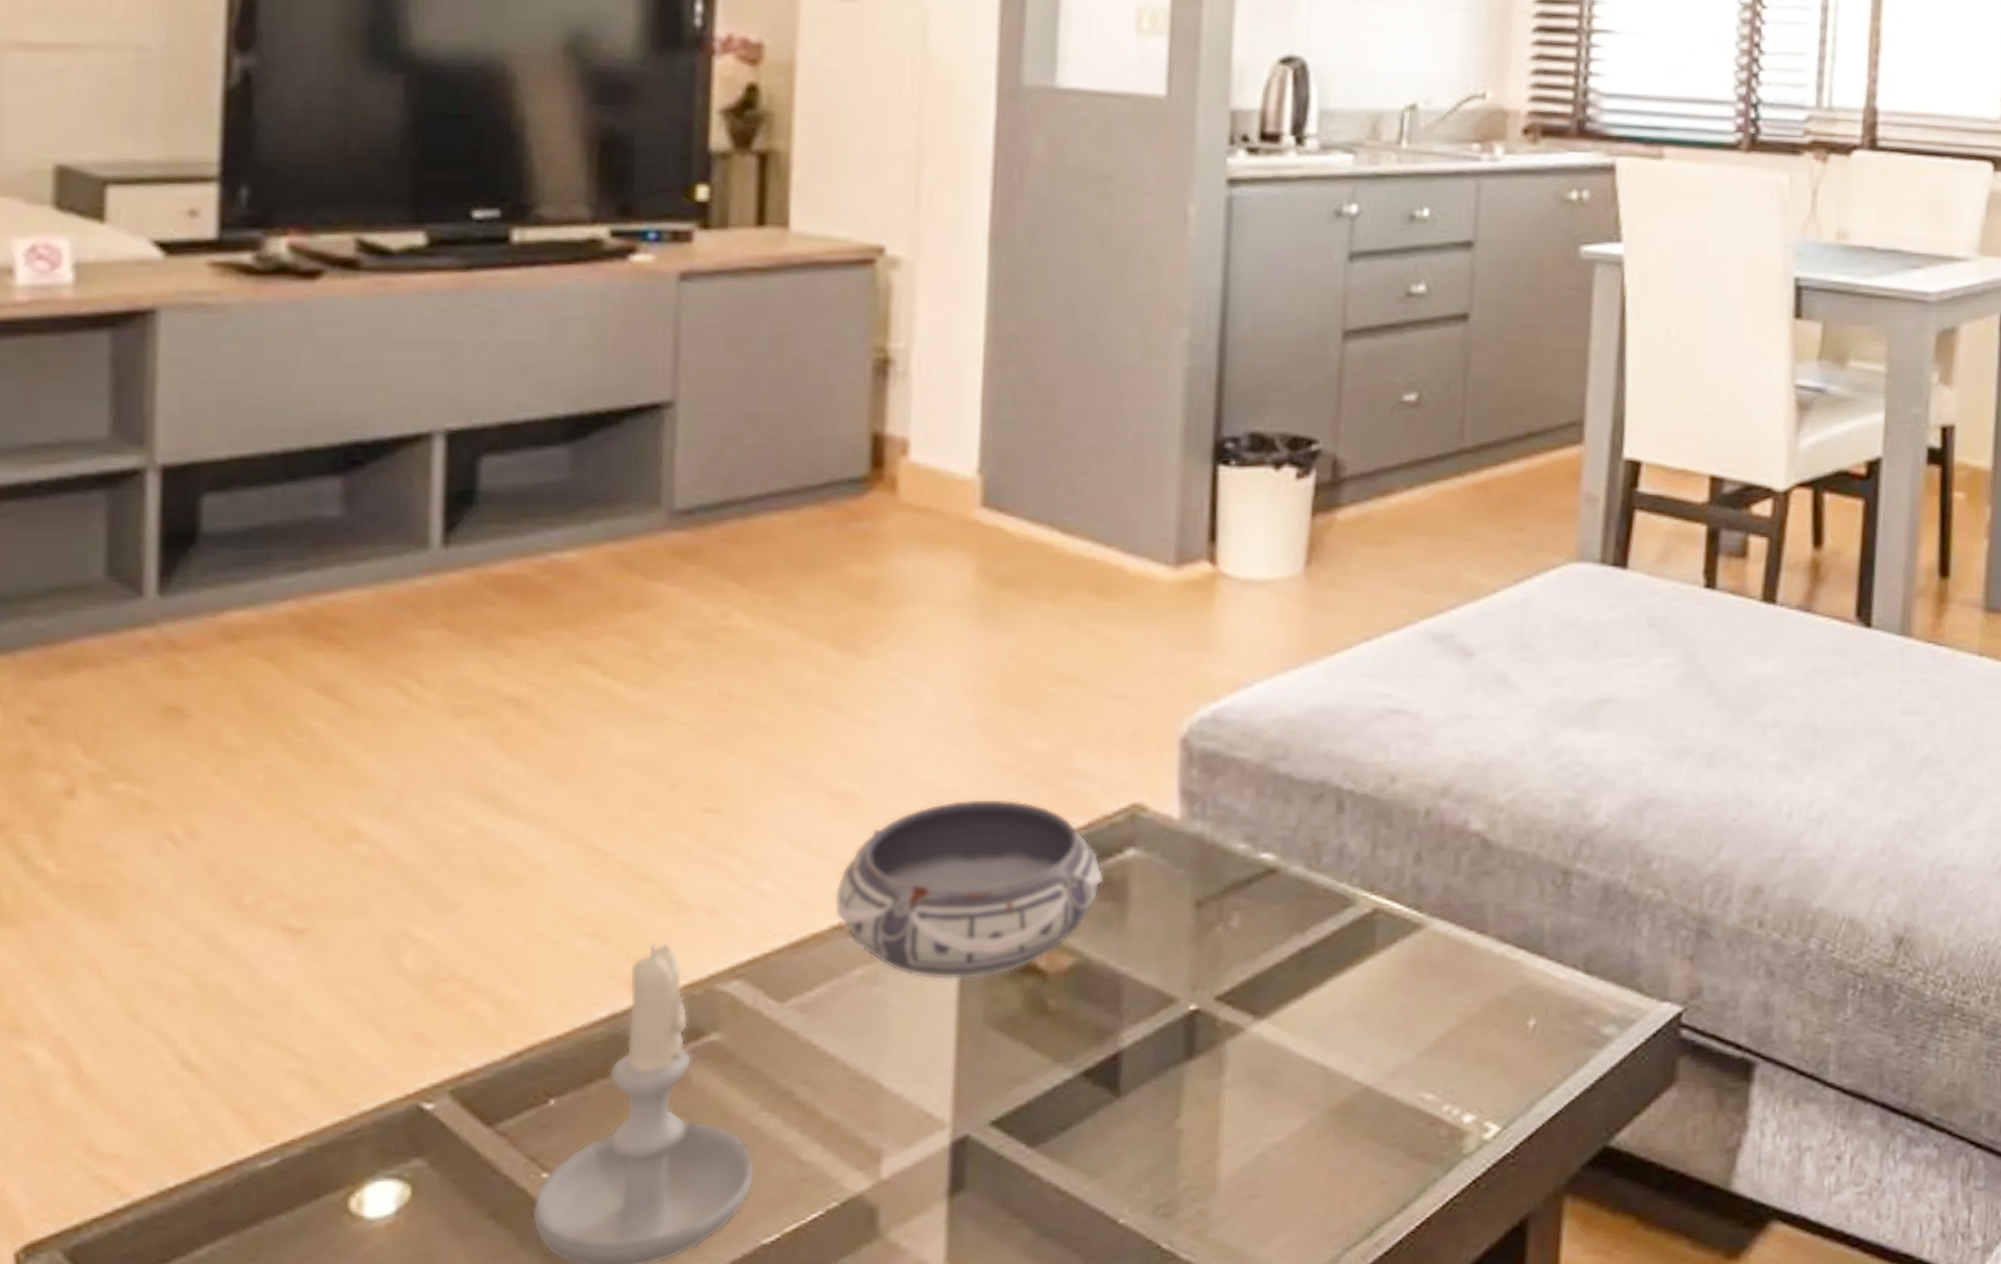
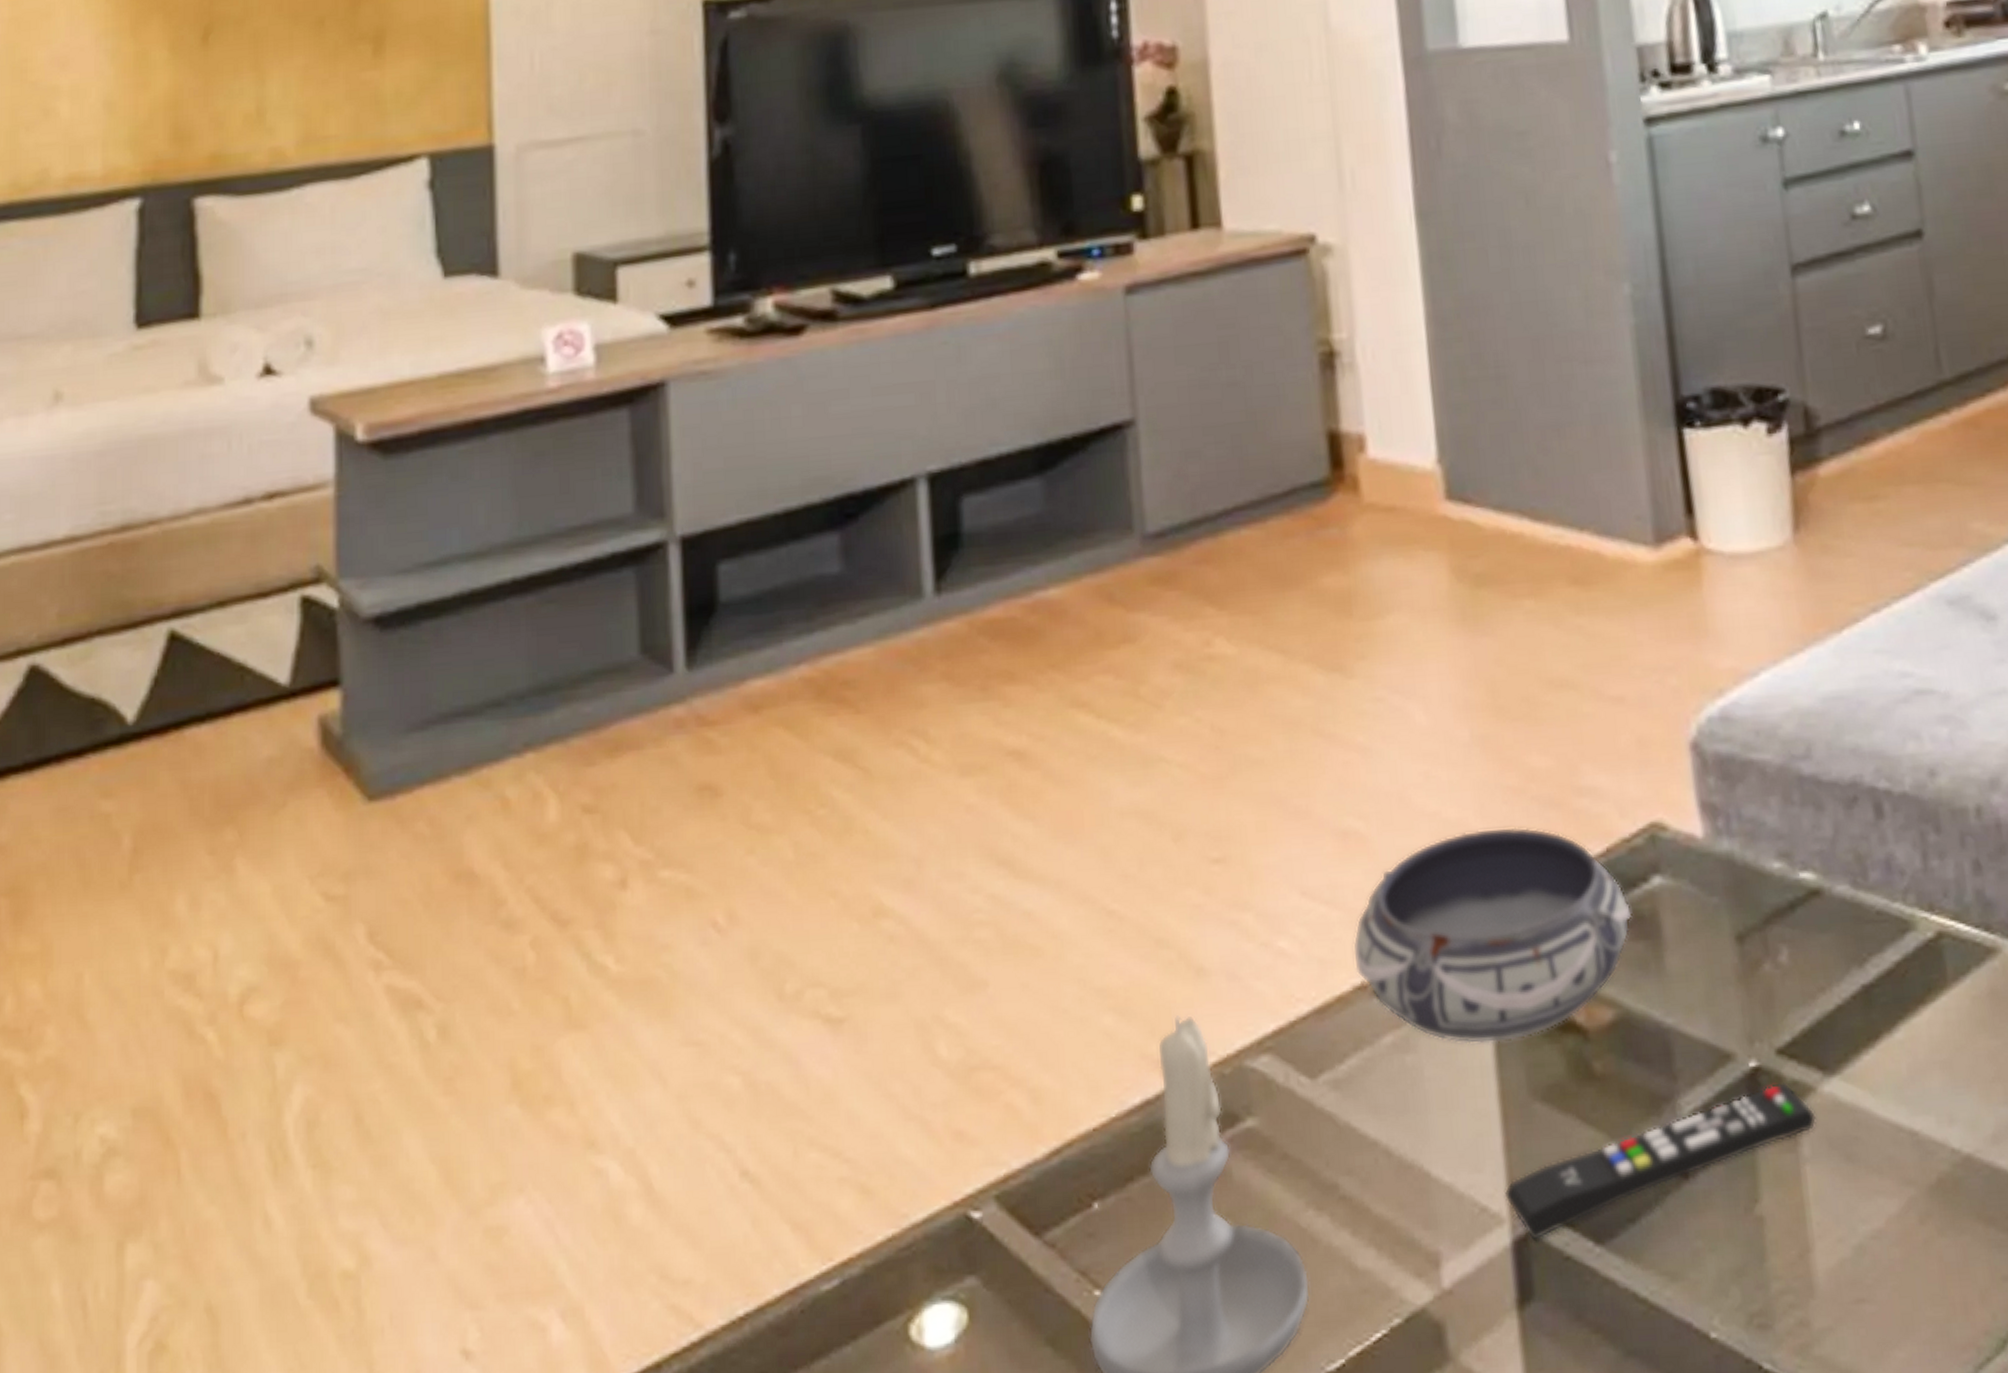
remote control: none [949,1023,1241,1142] -> present [1504,1082,1817,1240]

